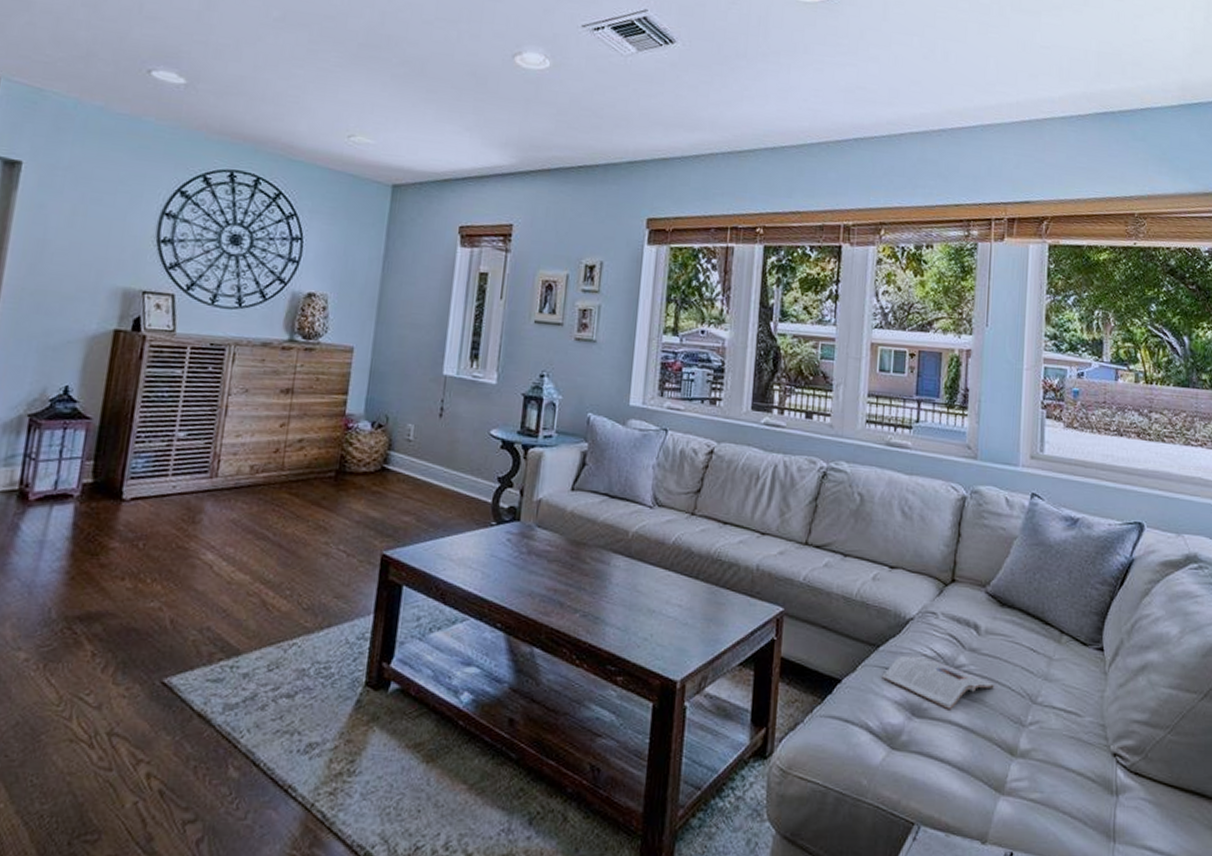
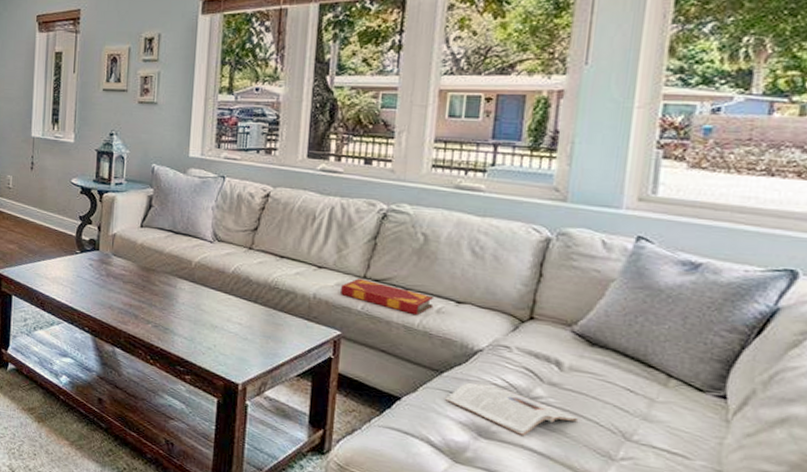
hardback book: none [783,545,870,584] -> present [341,278,435,316]

